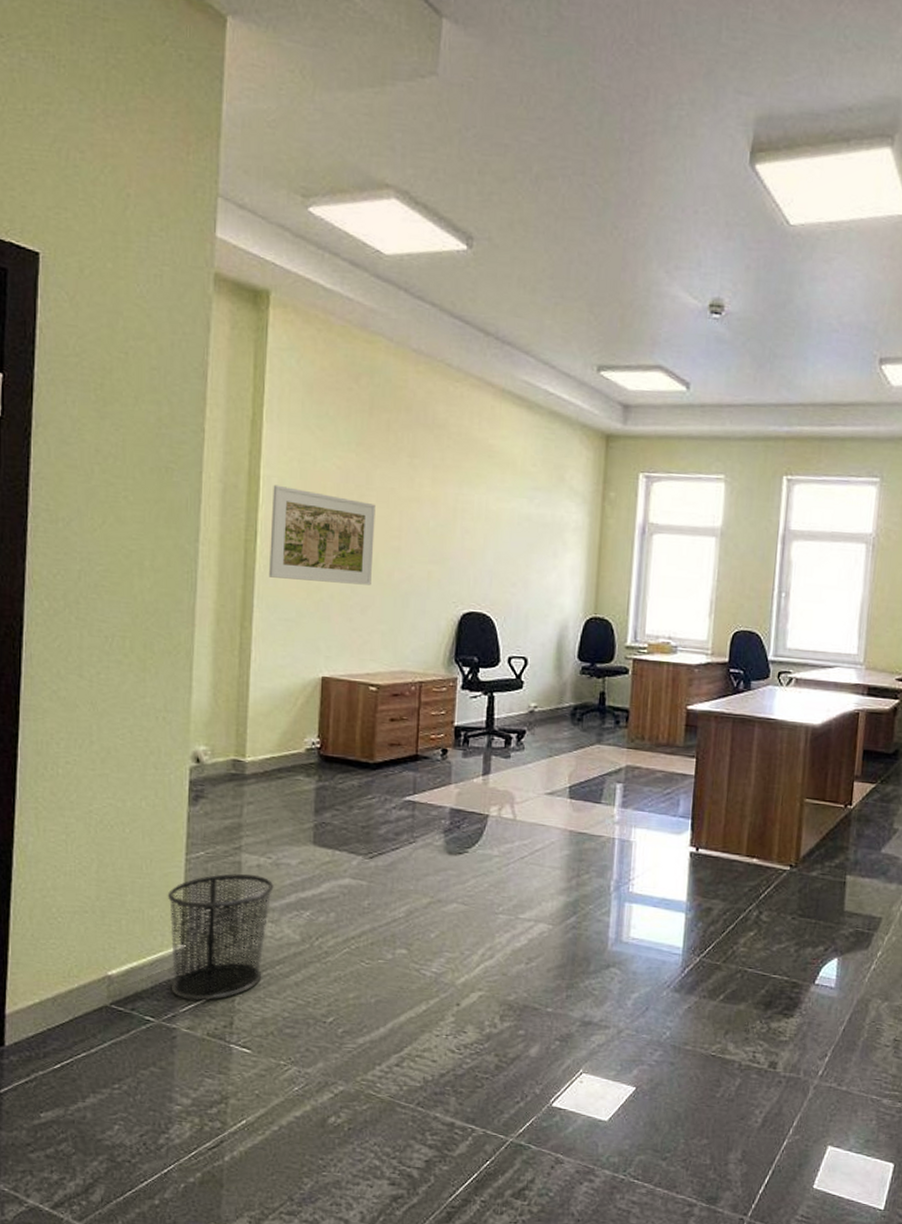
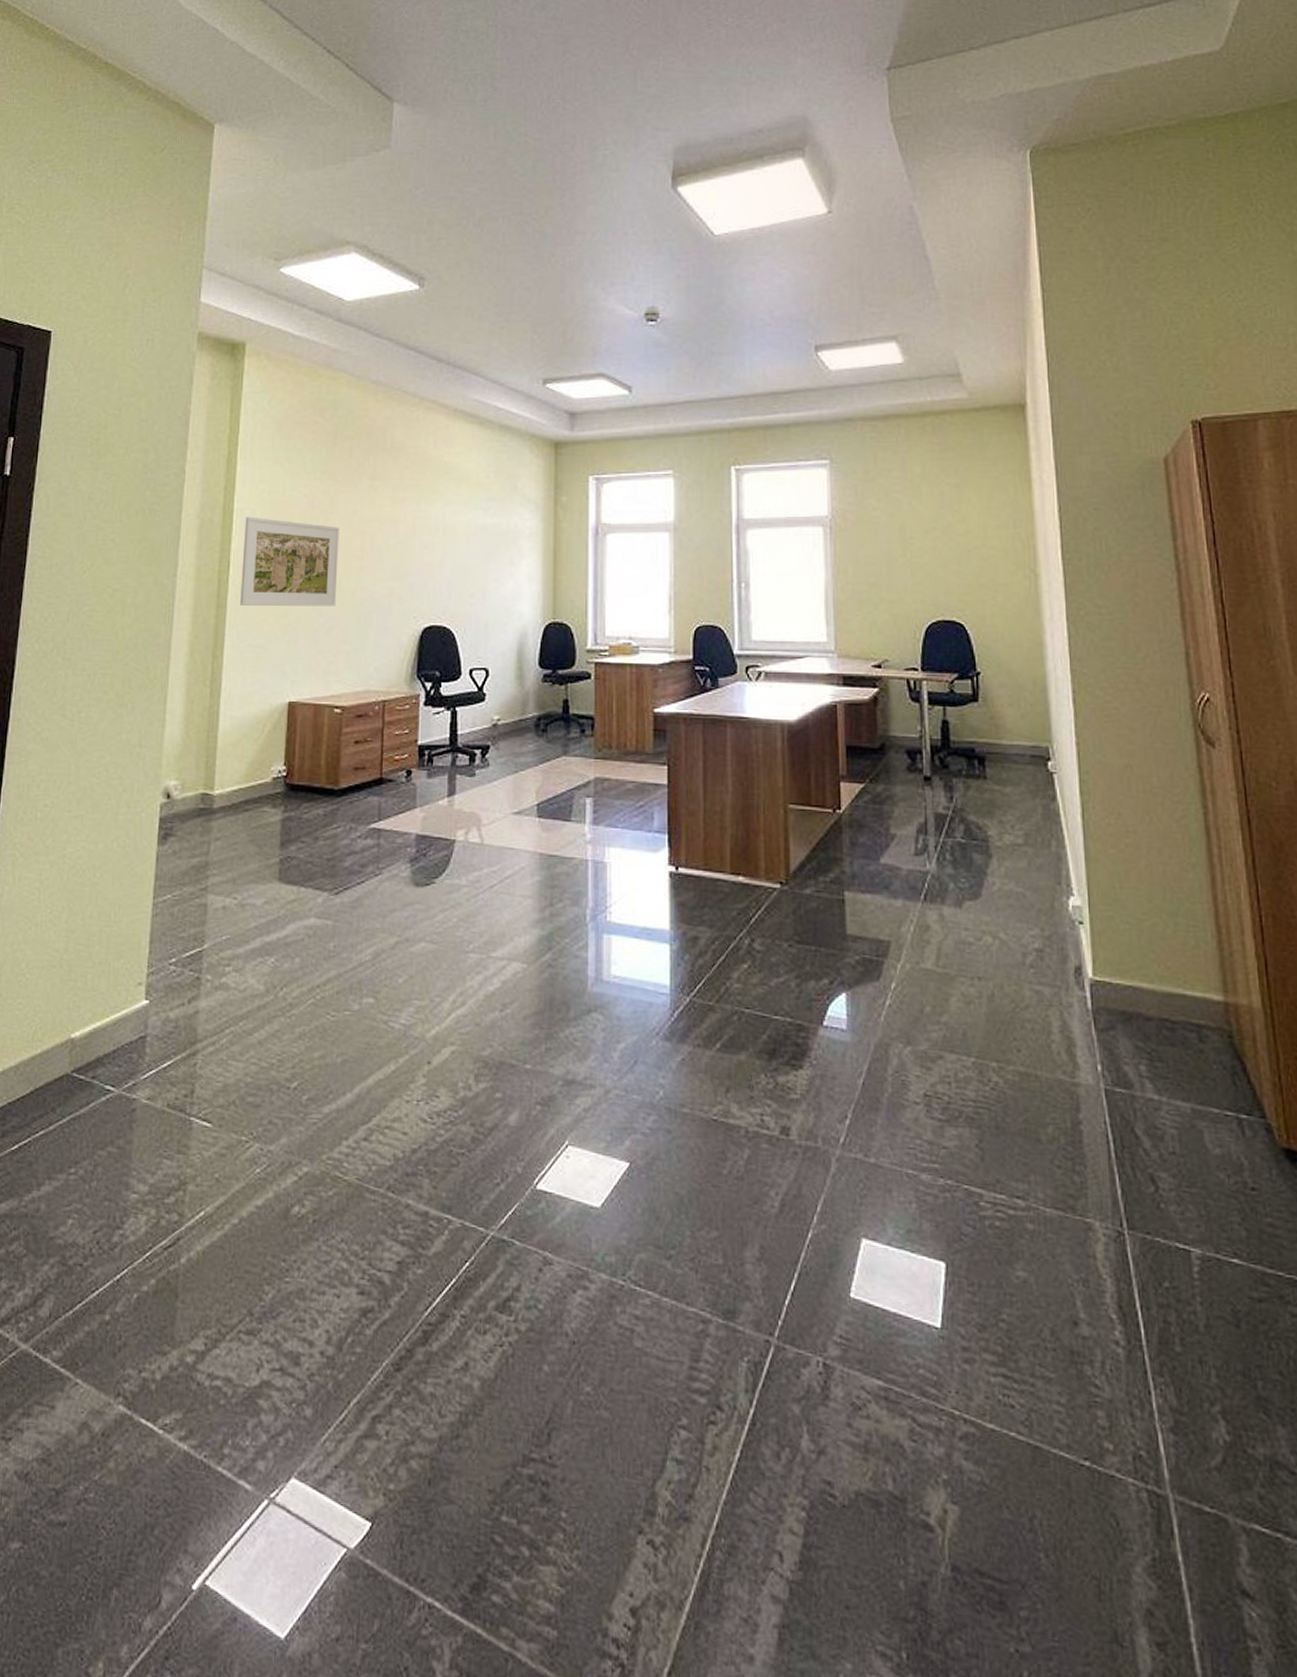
waste bin: present [167,873,274,1001] -> none [132,918,239,1065]

